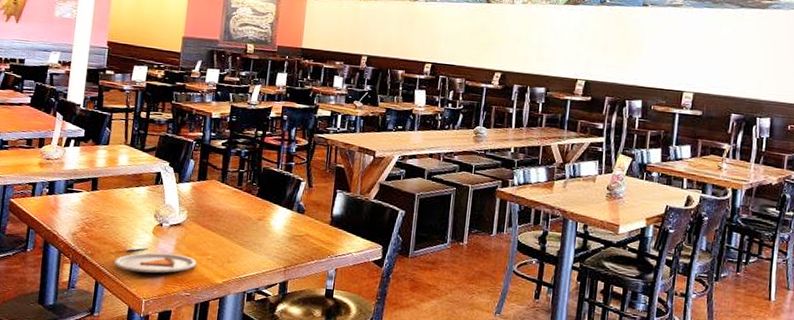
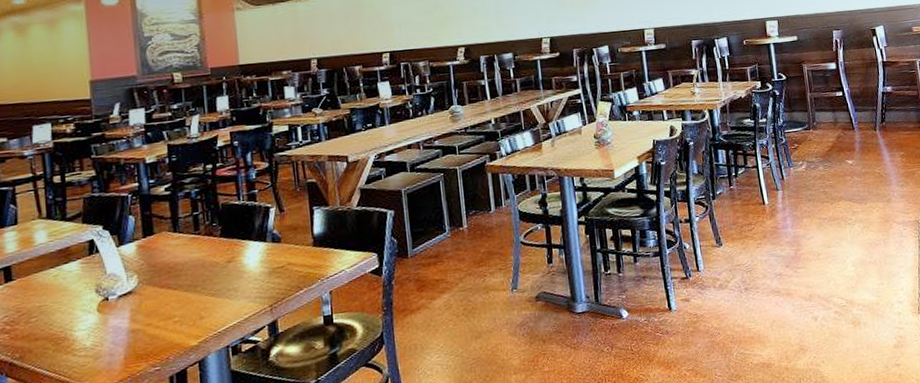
dinner plate: present [113,247,197,273] -> none [52,325,162,364]

